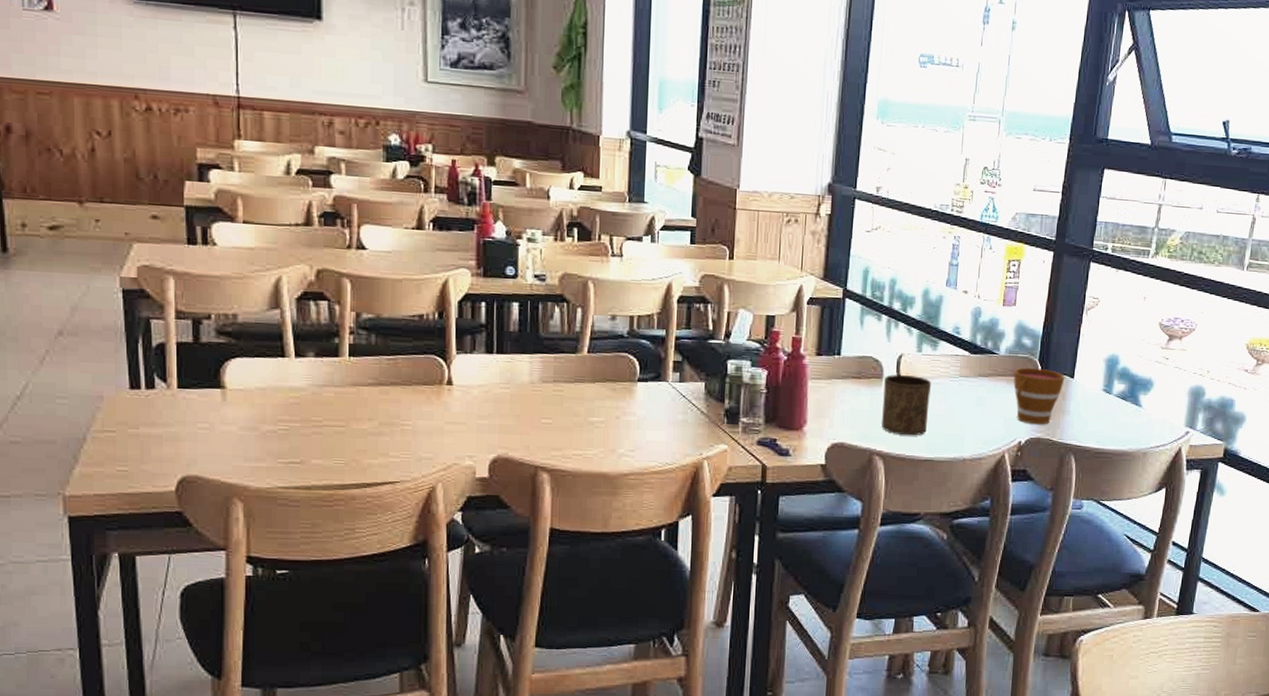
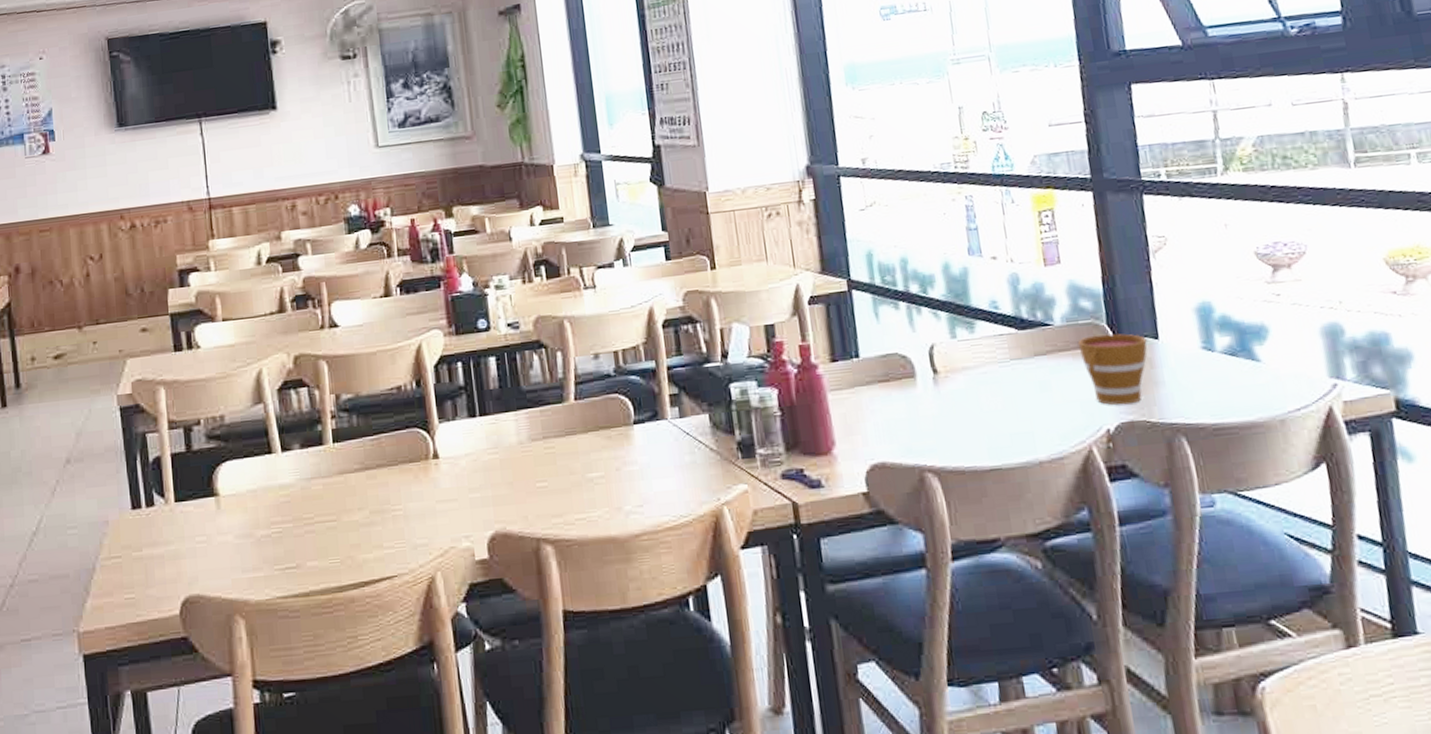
cup: present [882,375,932,436] -> none [918,367,985,443]

